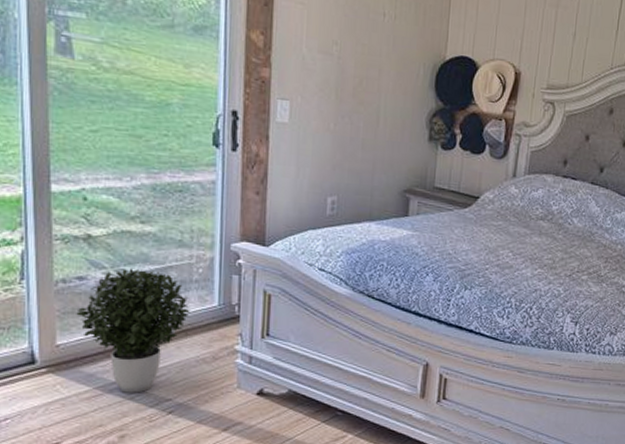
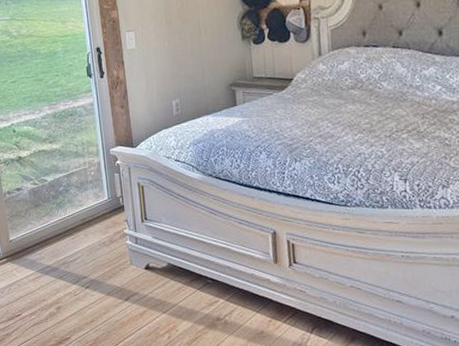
potted plant: present [76,268,190,394] -> none [19,177,90,275]

